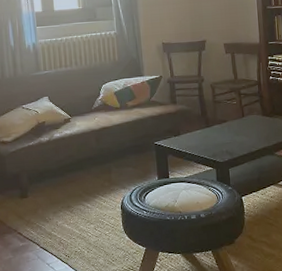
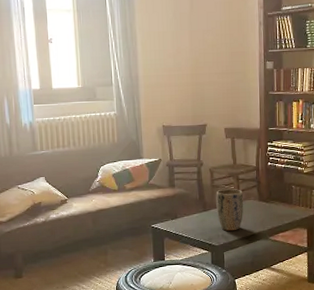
plant pot: none [218,103,247,147] -> present [216,188,243,231]

